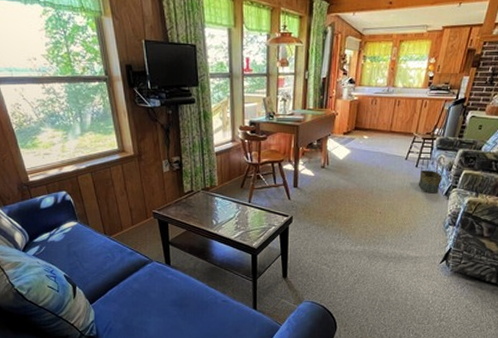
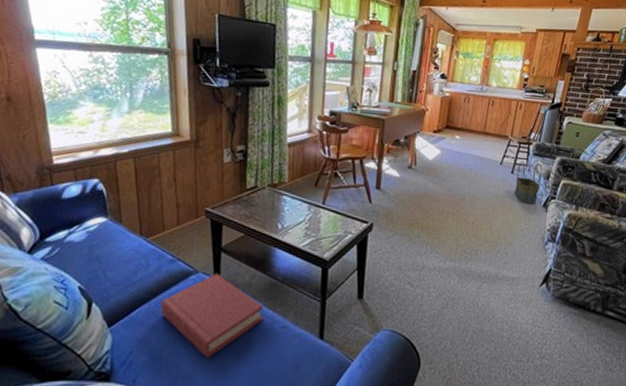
hardback book: none [127,261,207,325] -> present [160,273,264,358]

